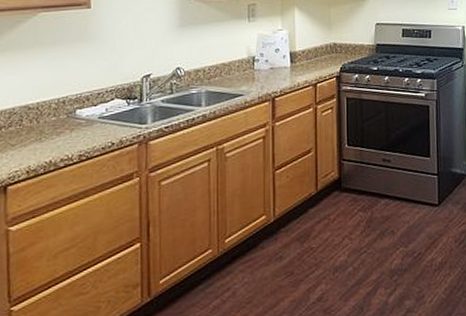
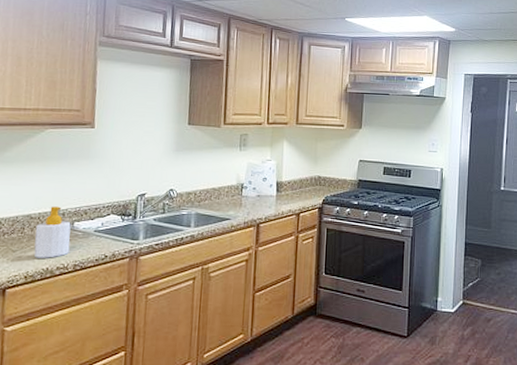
soap bottle: none [34,94,73,151] -> present [34,206,71,258]

